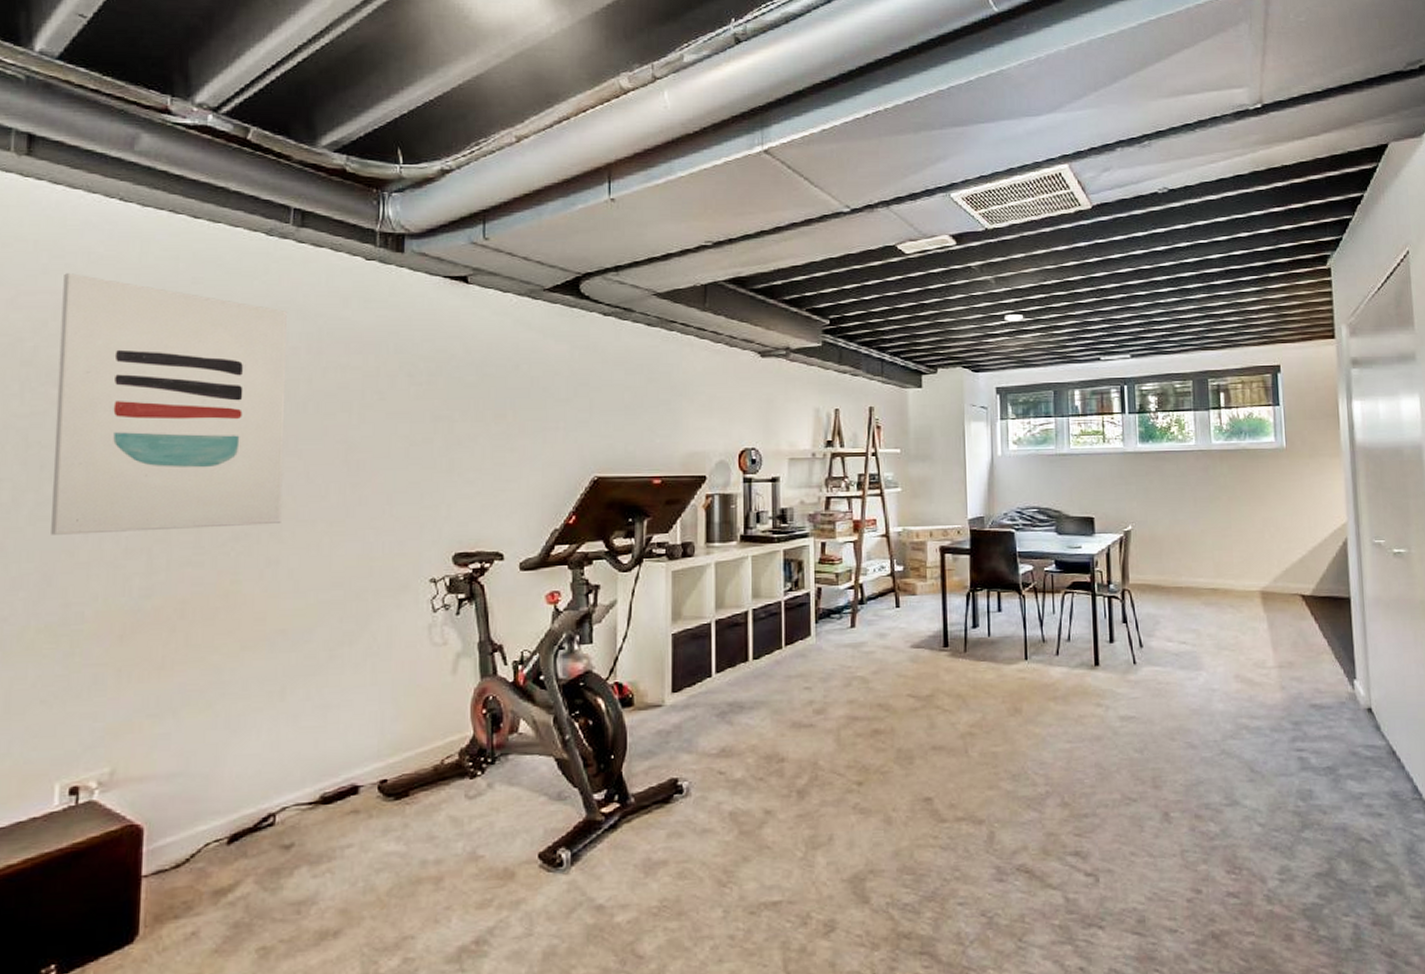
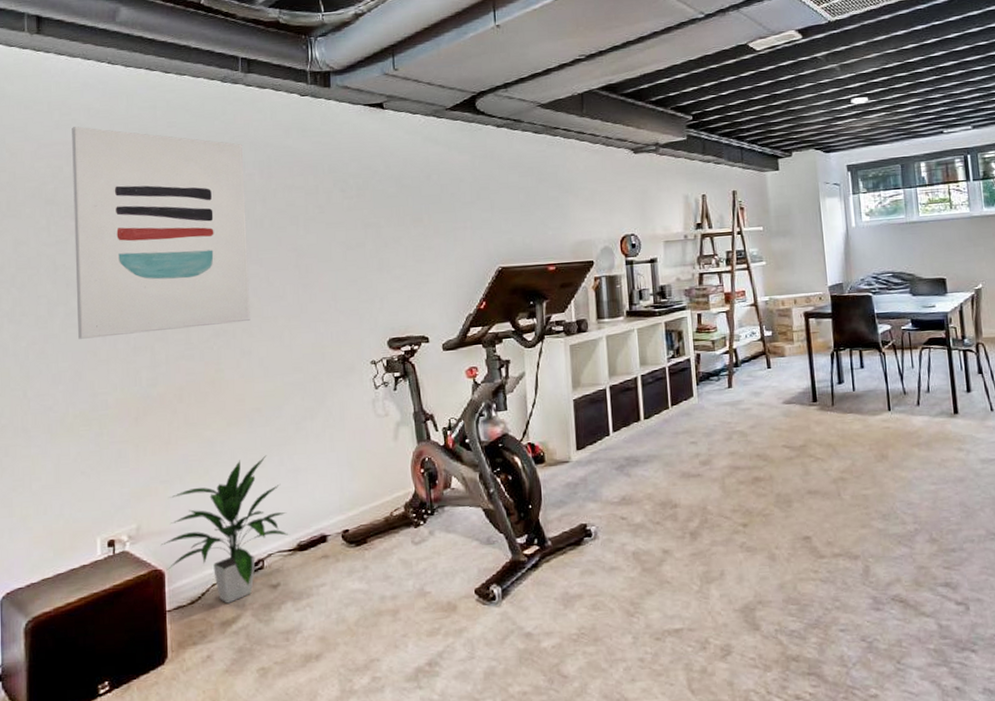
indoor plant: none [140,687,311,868] -> present [160,455,289,603]

